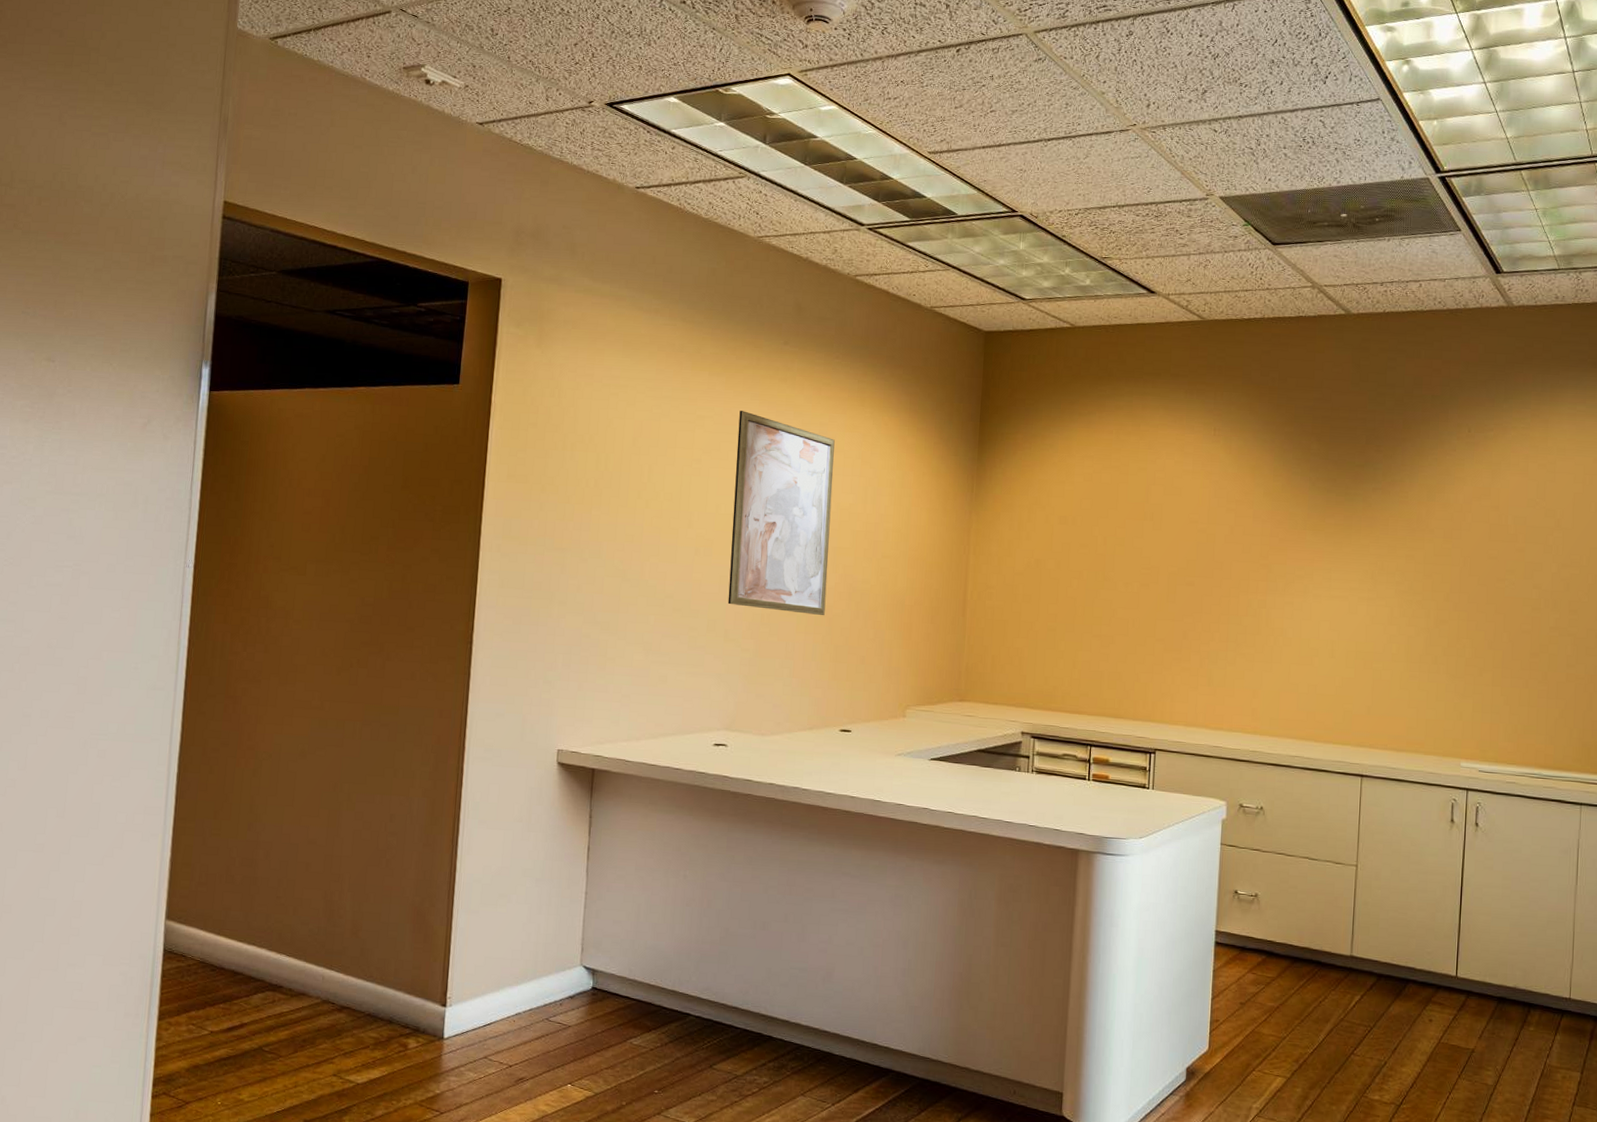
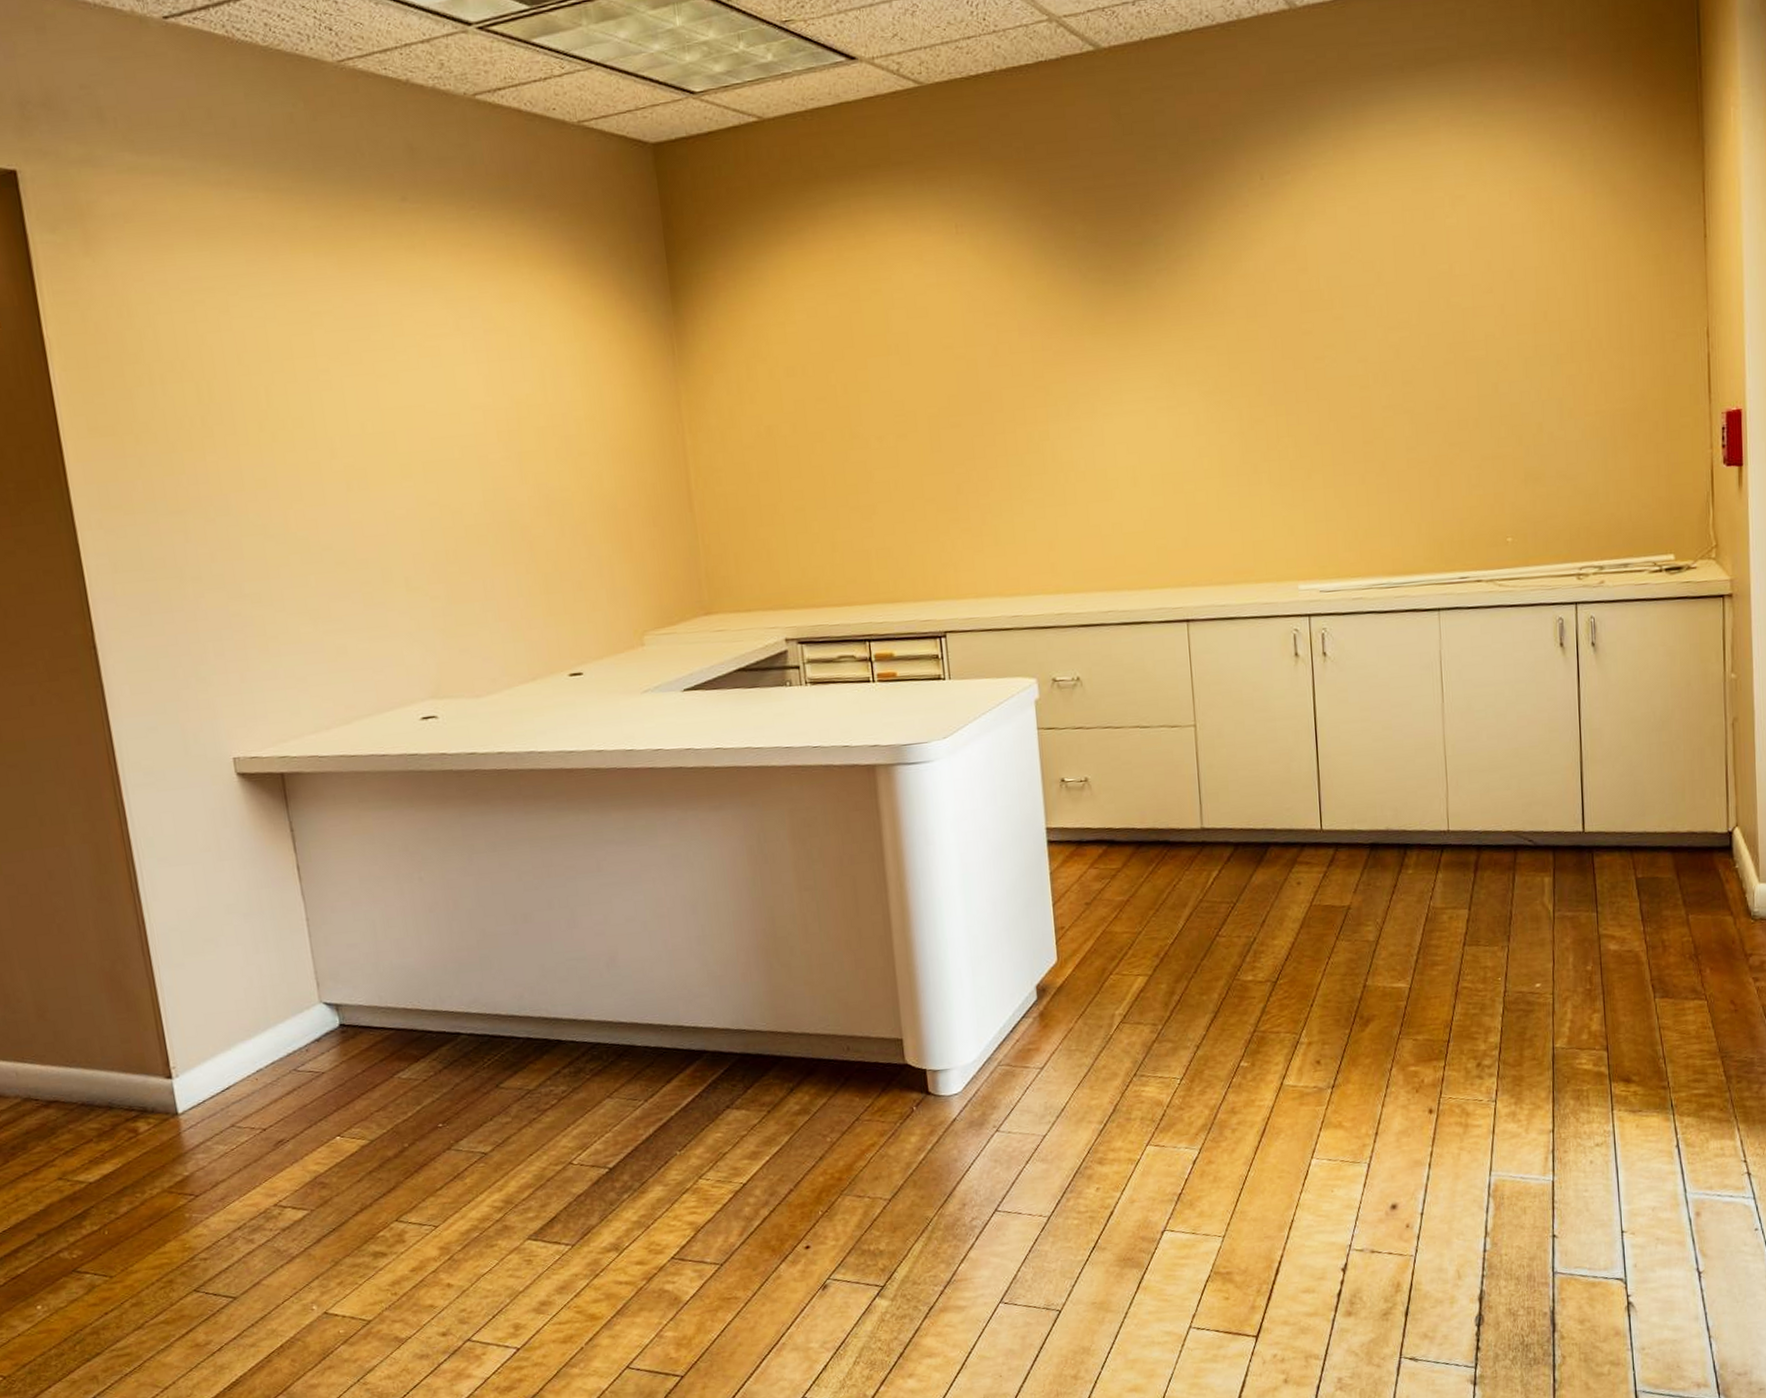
wall art: present [727,411,835,616] -> none [364,296,523,546]

